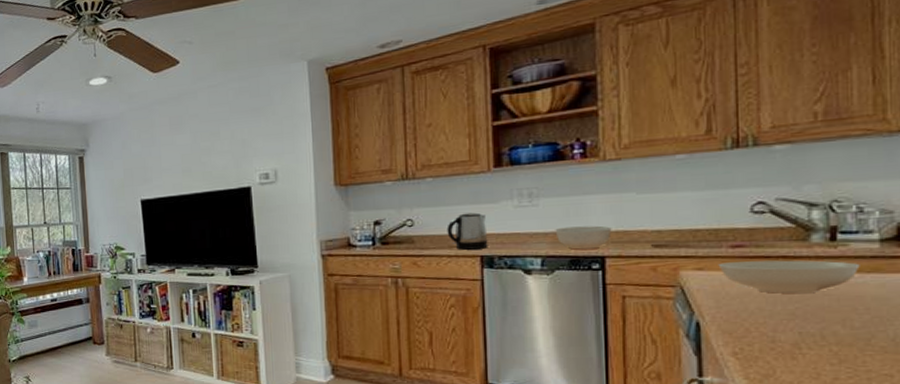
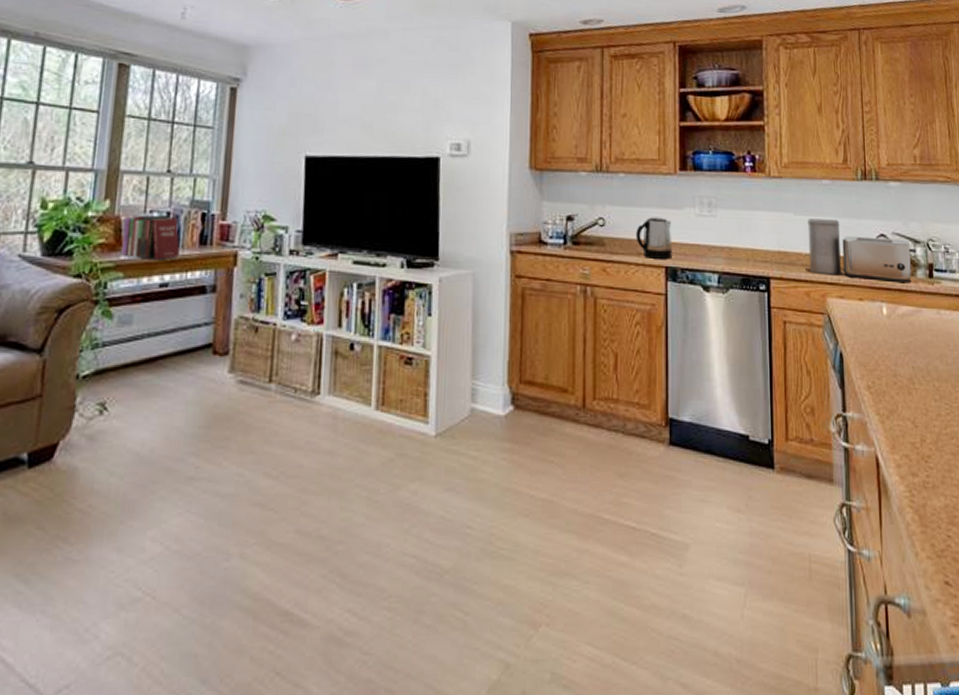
books: none [21,253,61,284] -> present [121,215,180,260]
bowl: present [555,225,612,251] -> none [730,242,775,270]
canister: none [655,193,701,249] -> present [808,218,842,276]
toaster: none [701,204,811,251] -> present [842,236,916,285]
bowl: present [718,260,860,294] -> none [854,292,949,328]

